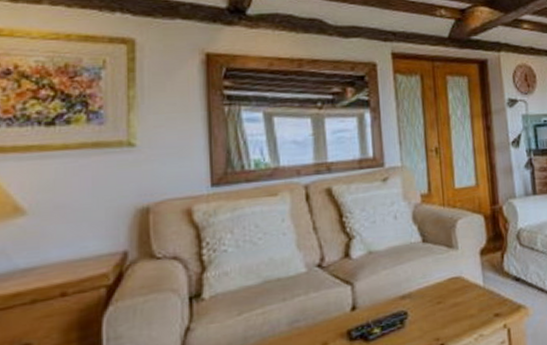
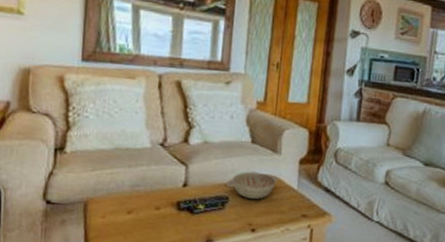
decorative bowl: none [401,274,461,309] -> present [226,171,279,200]

